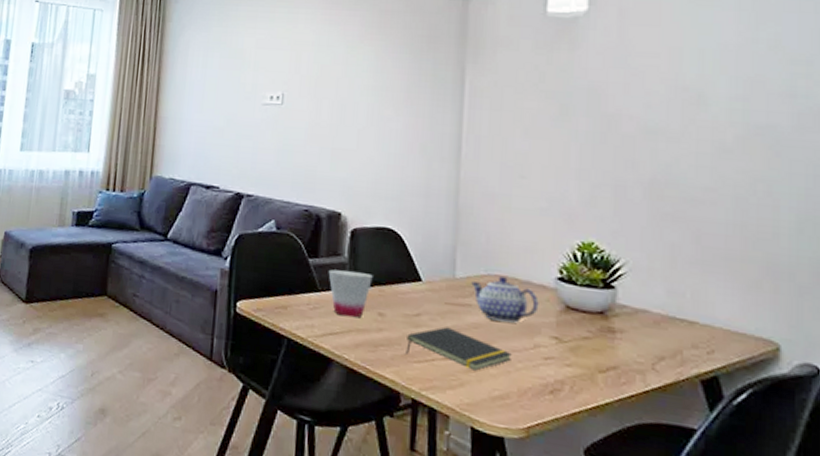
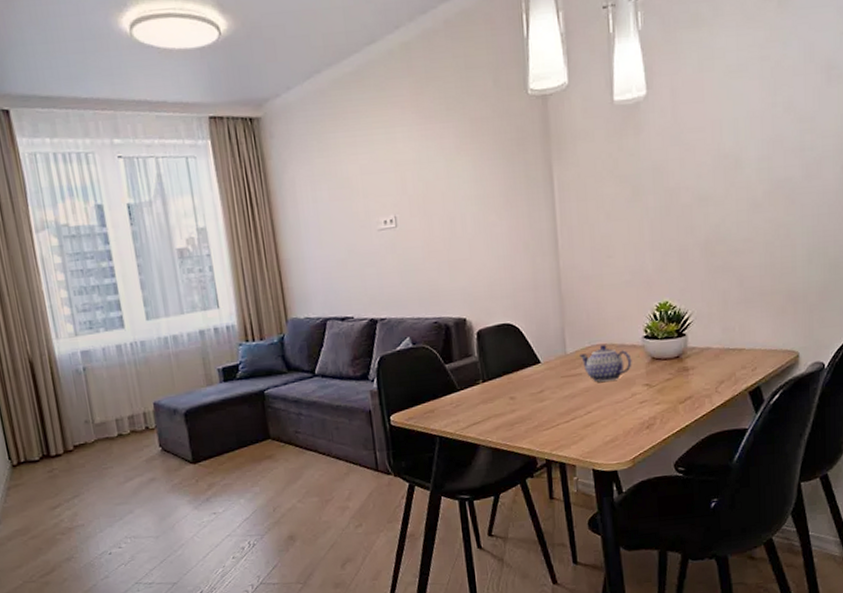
cup: present [328,269,373,318] -> none [463,366,501,407]
notepad: present [406,327,512,371] -> none [535,396,616,425]

